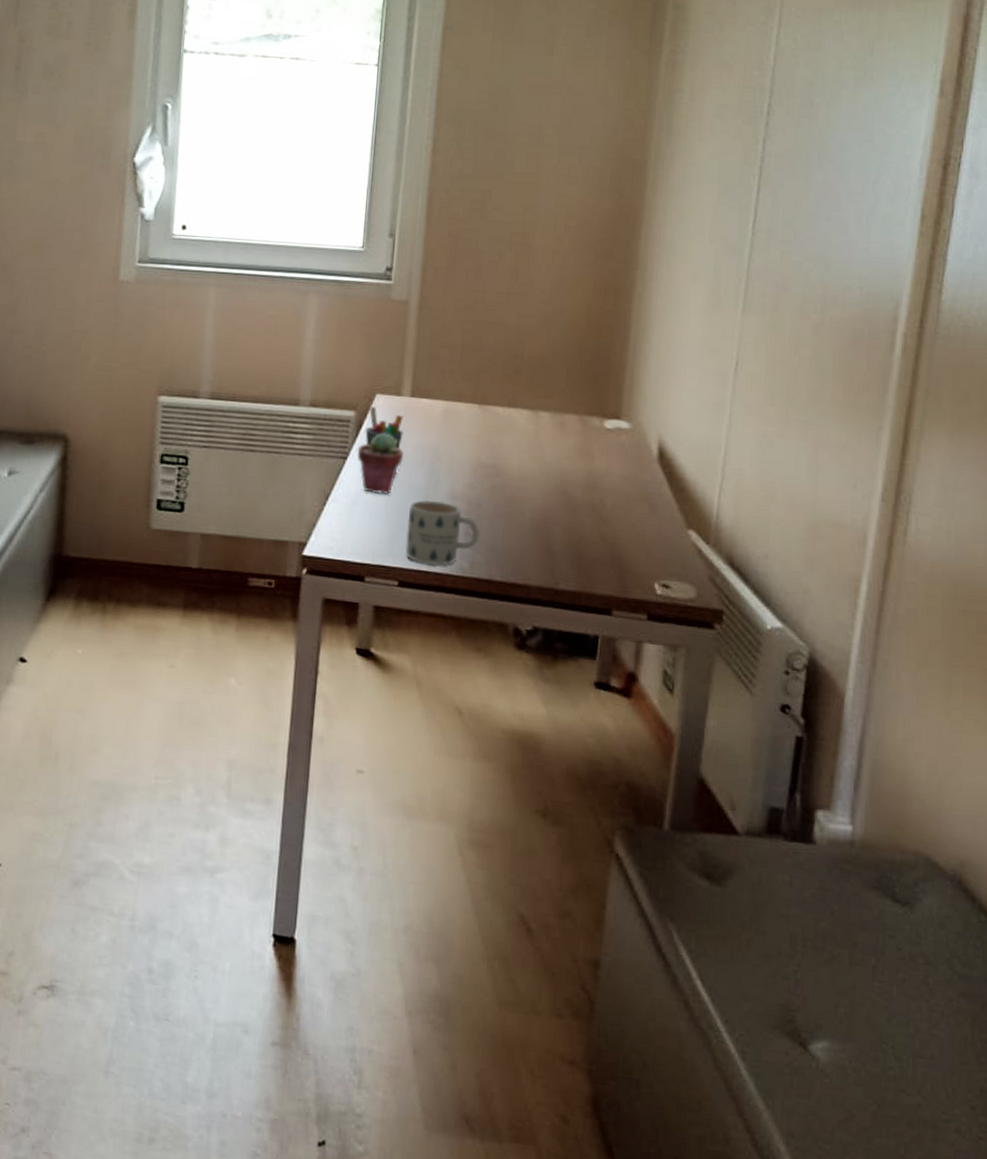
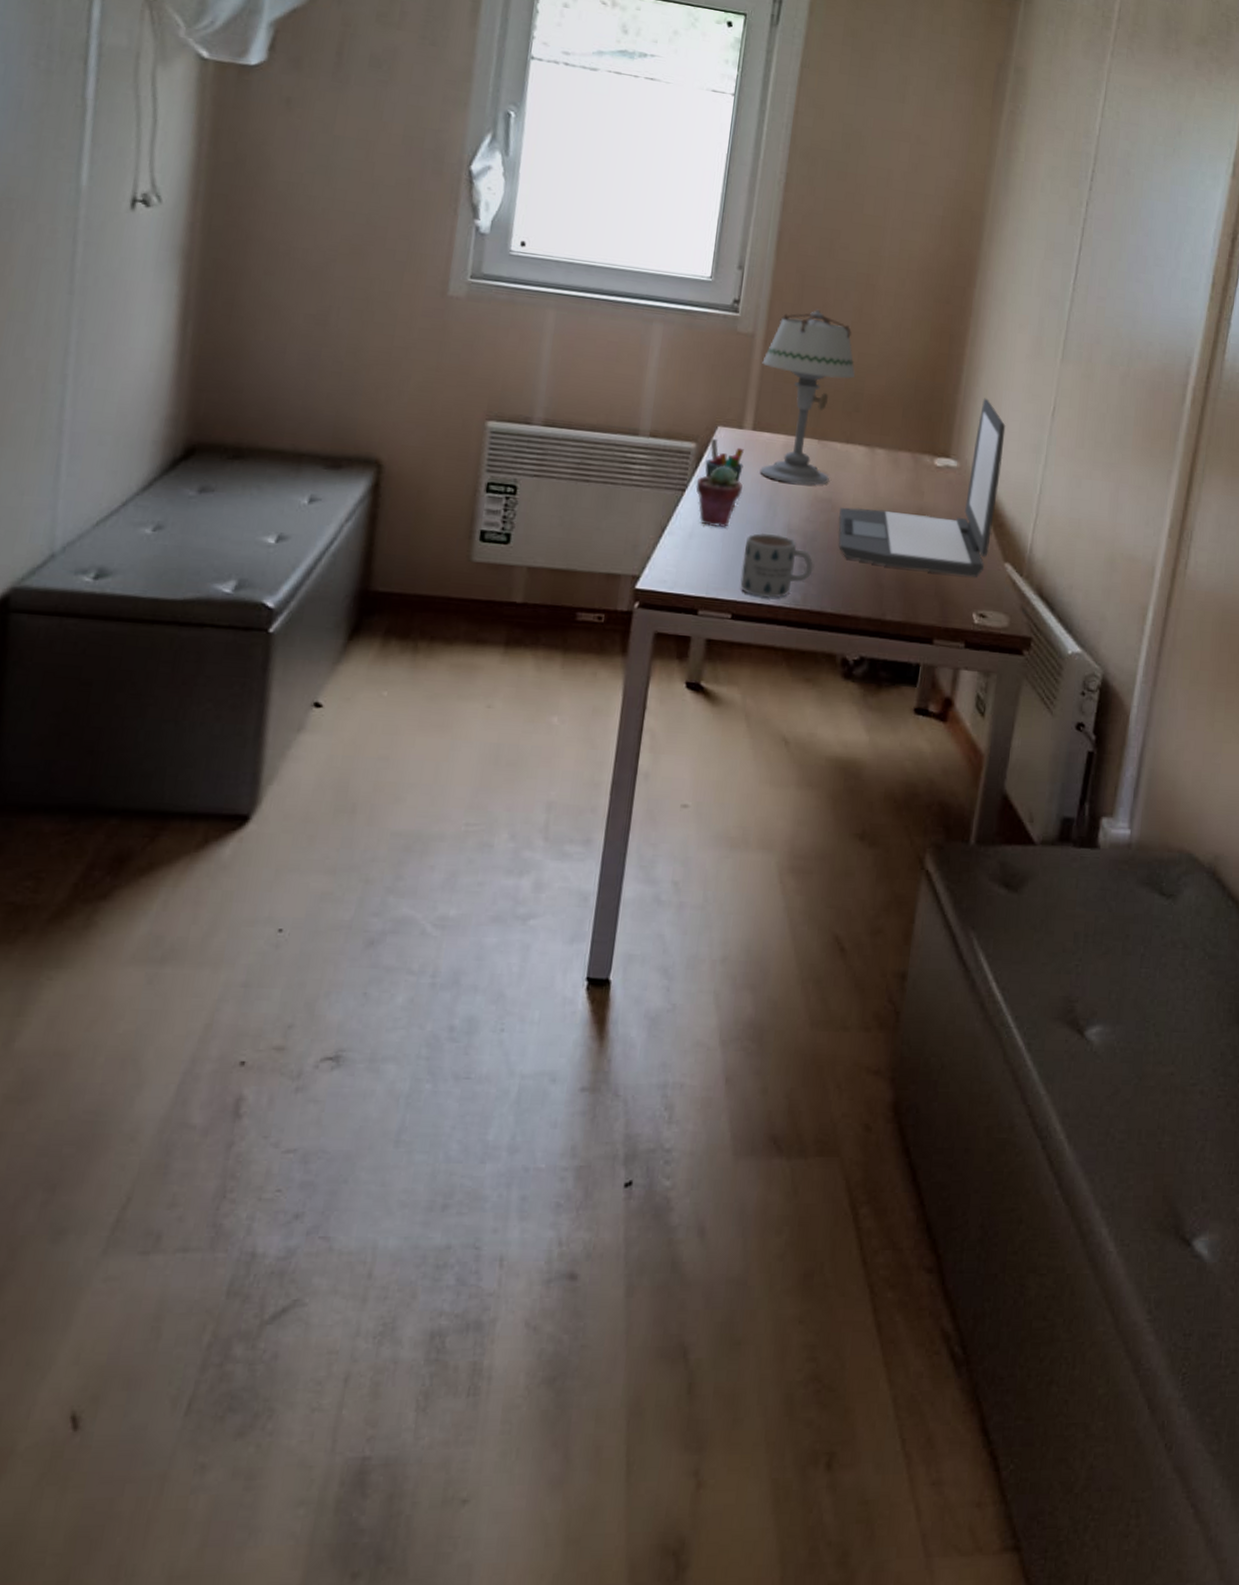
table lamp: none [417,273,515,451] -> present [760,310,856,486]
laptop: none [504,355,682,545] -> present [839,398,1006,577]

